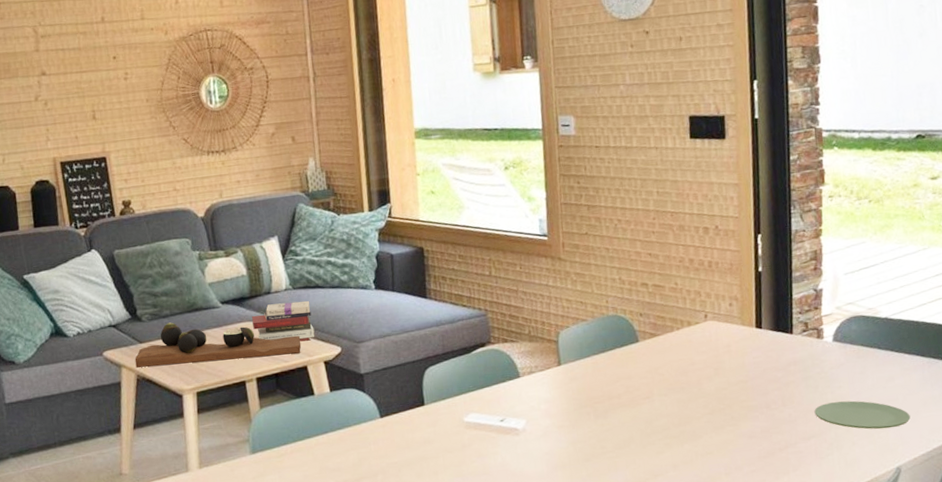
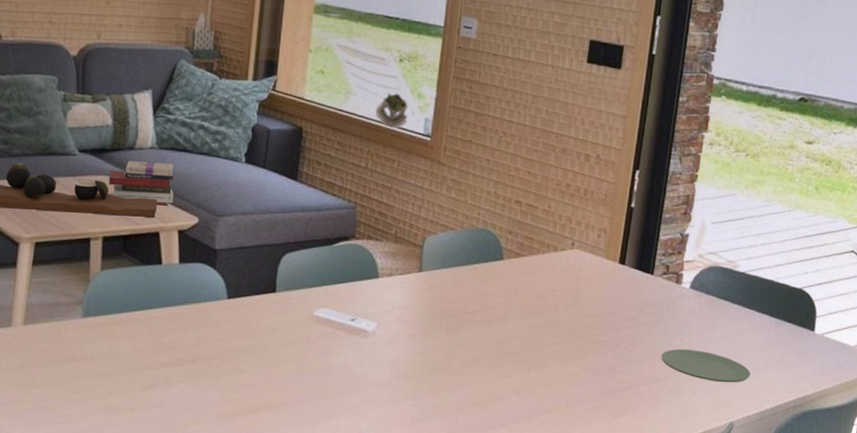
succulent plant: none [489,200,522,234] -> present [375,93,408,129]

